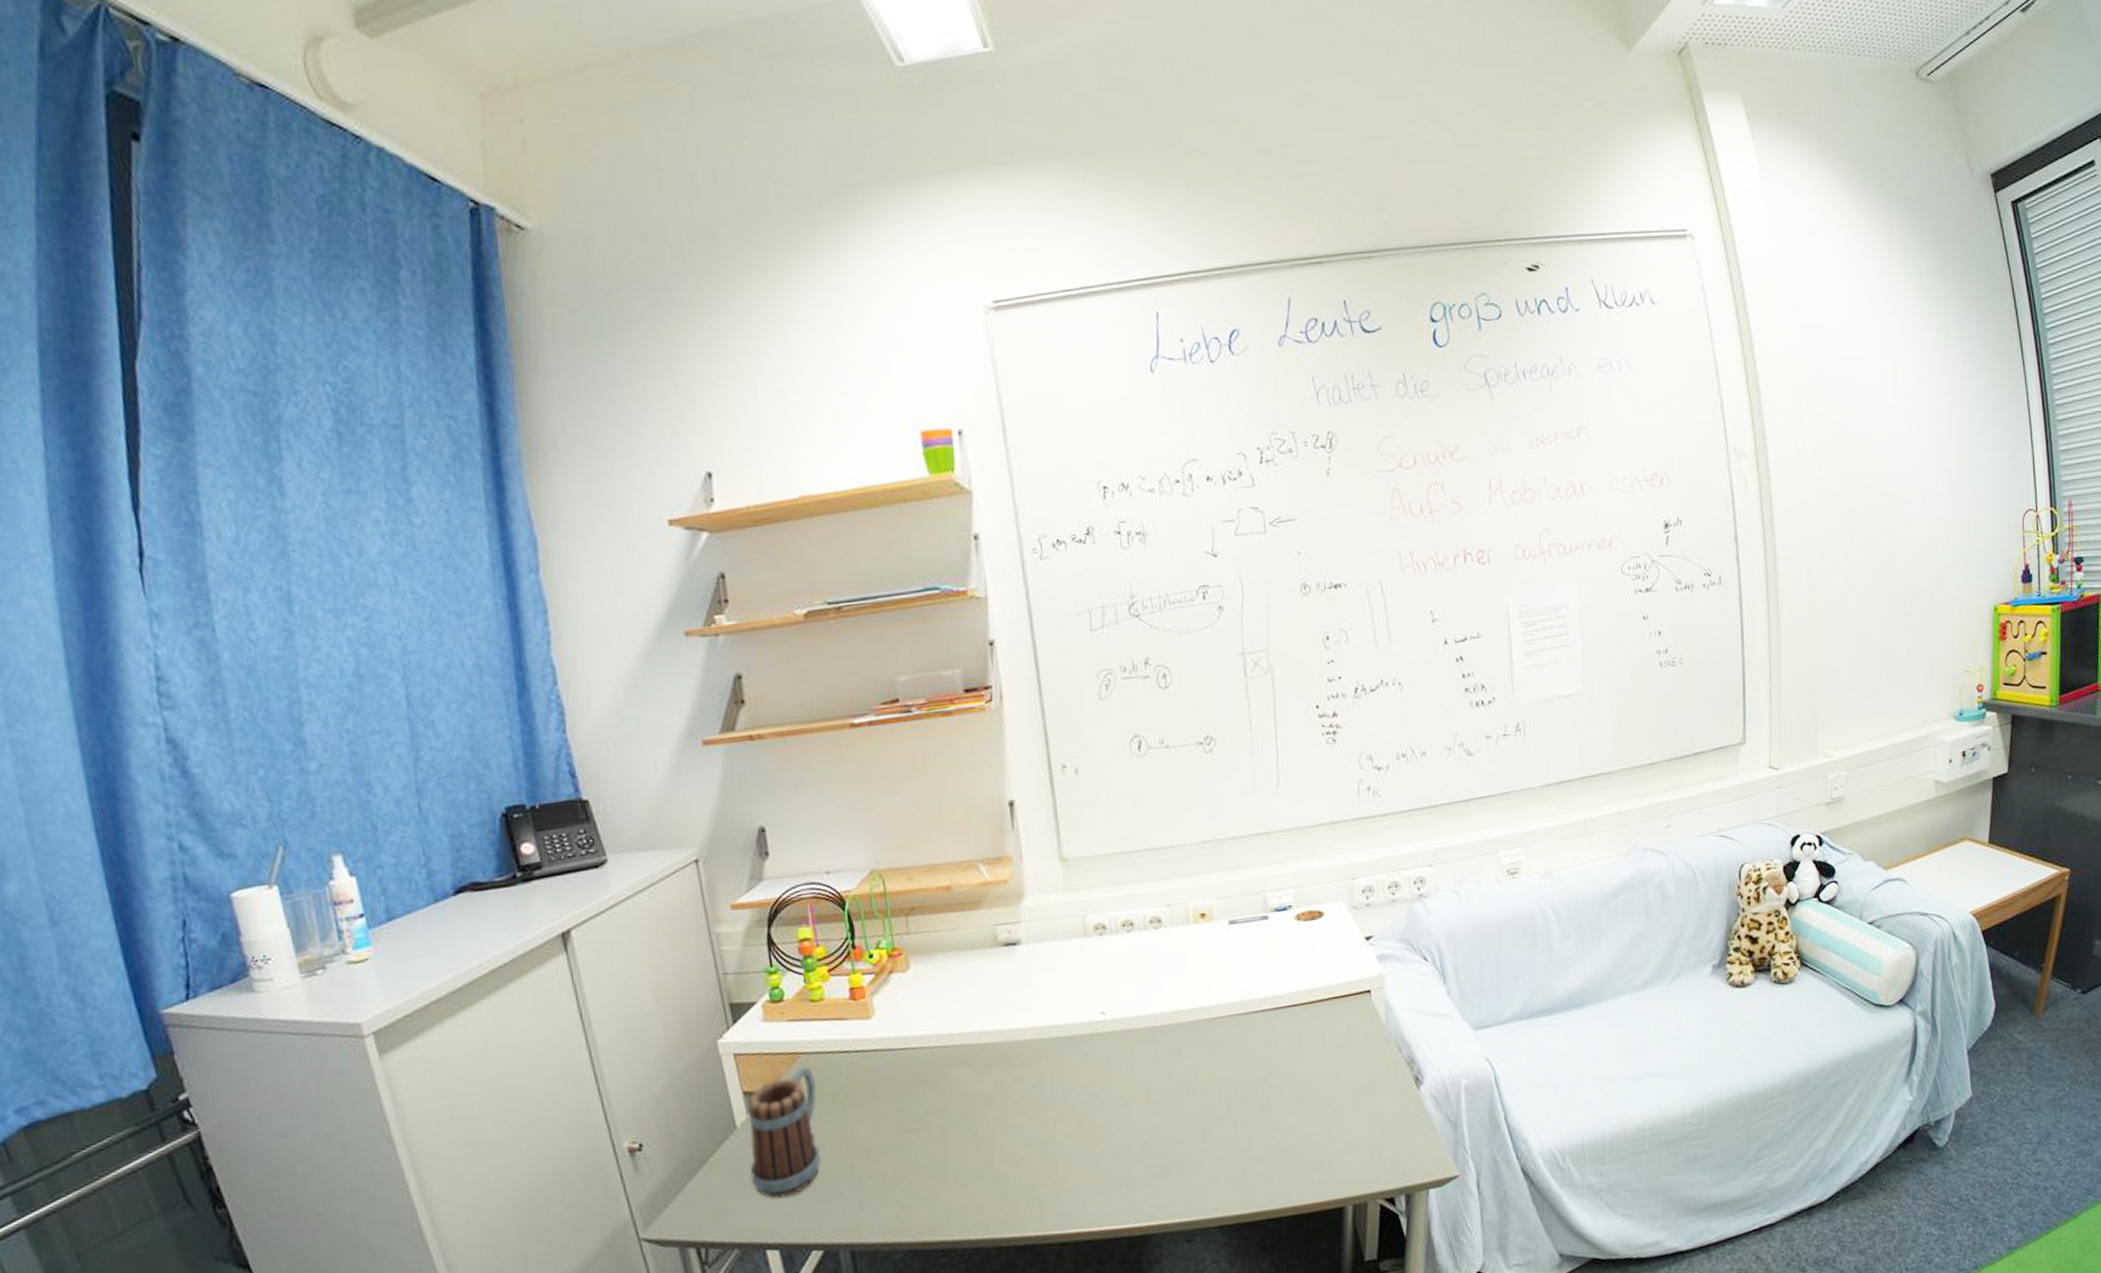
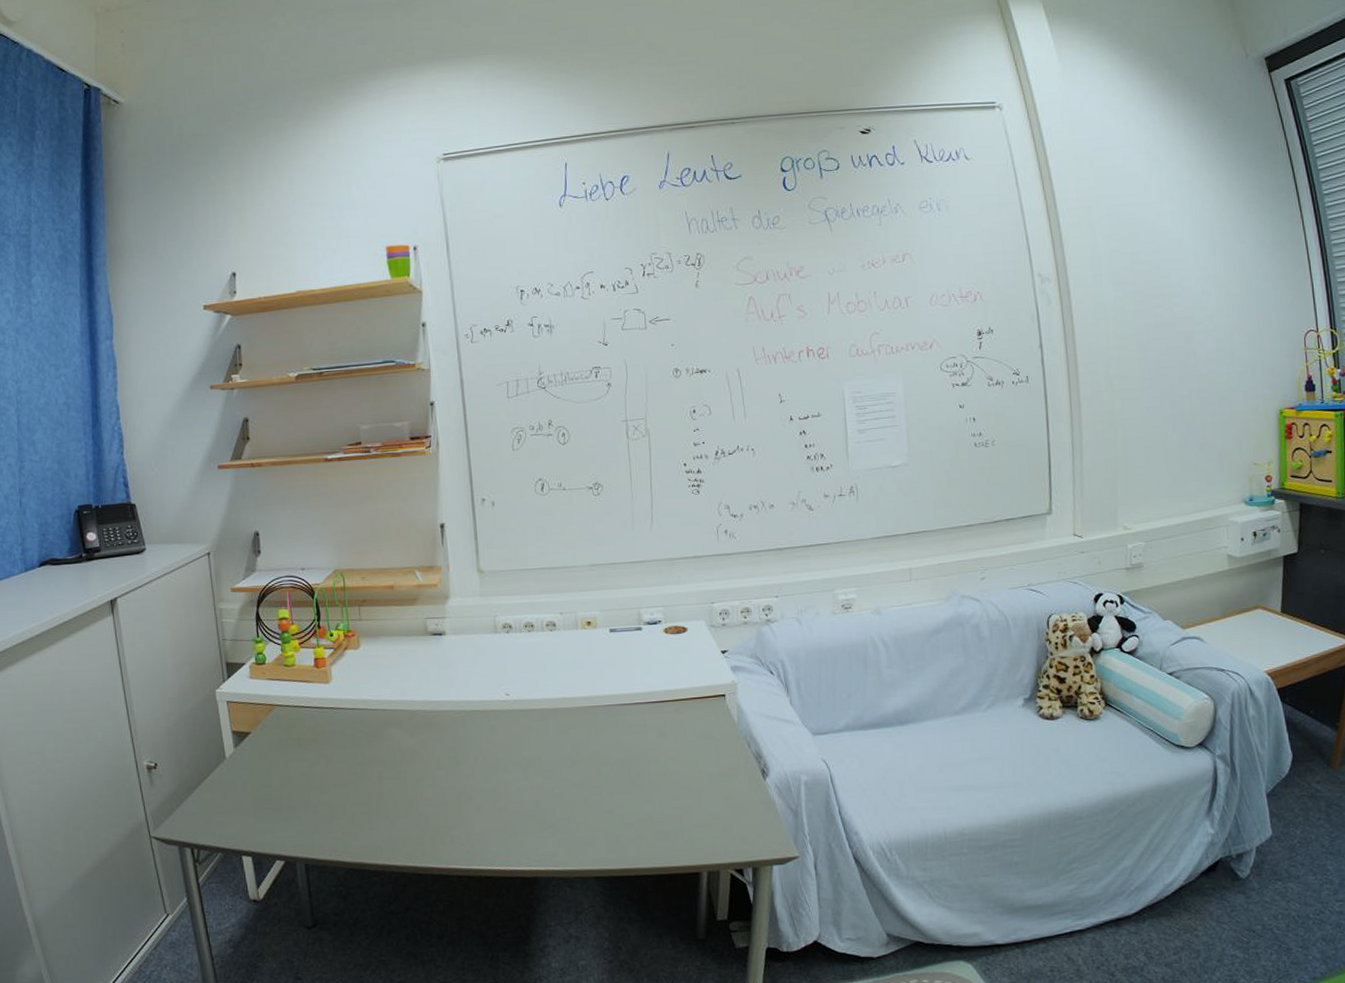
mug: present [748,1066,821,1199] -> none [234,716,287,816]

